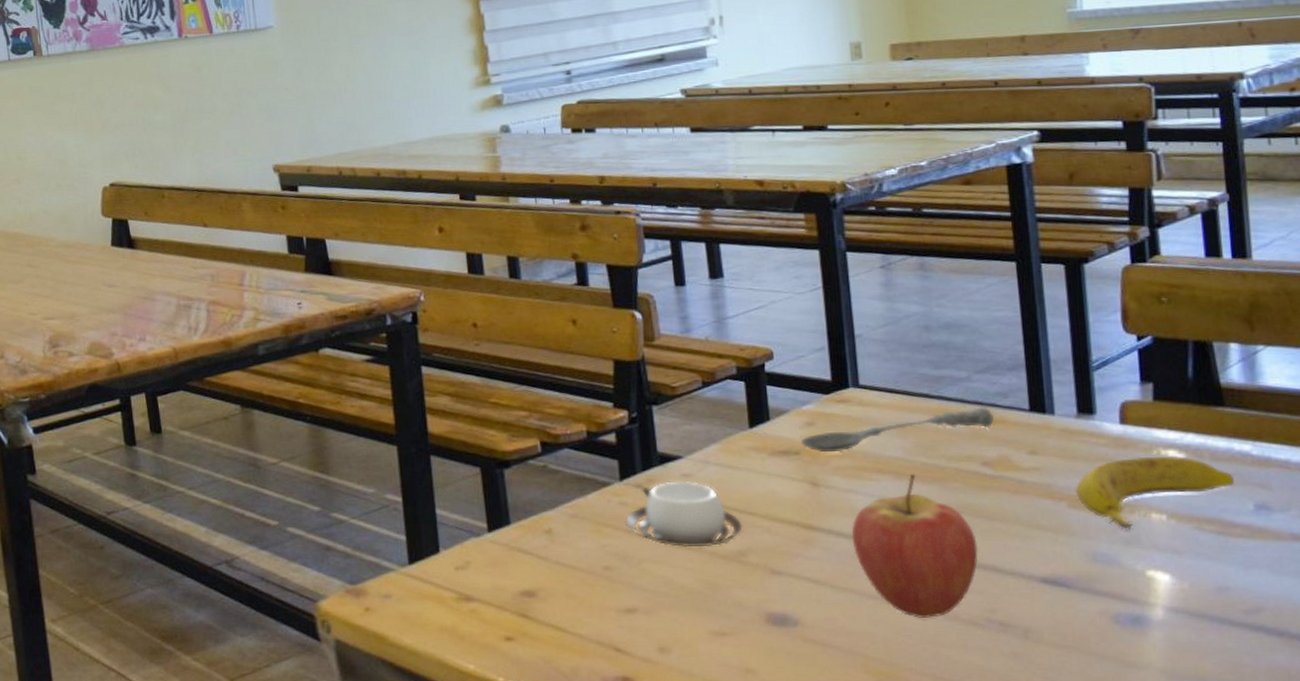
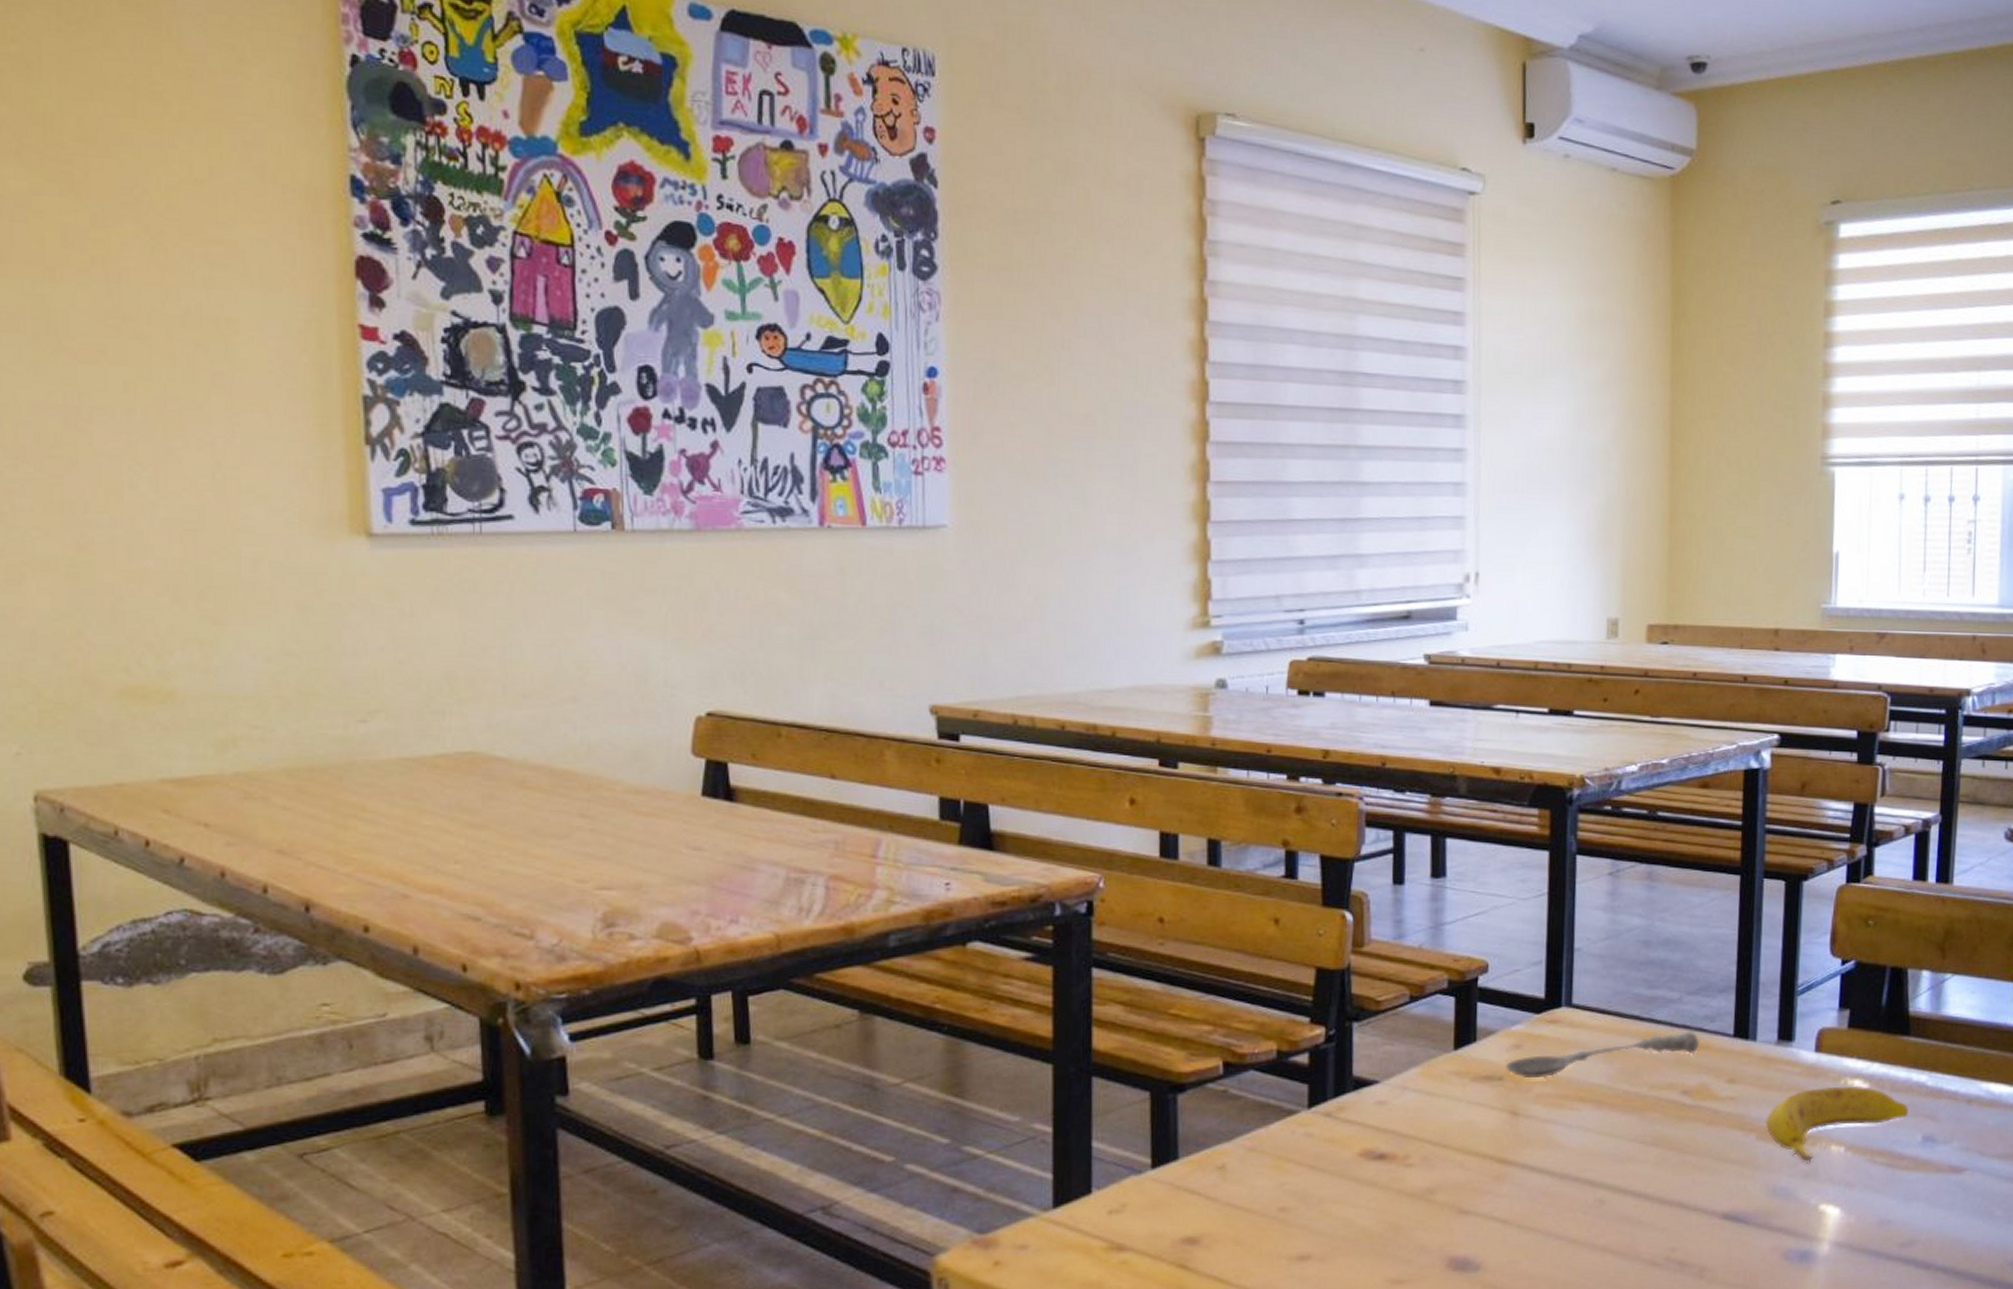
cup: present [625,482,743,548] -> none [1308,1110,1435,1185]
fruit: present [851,473,978,619] -> none [1545,1102,1667,1260]

